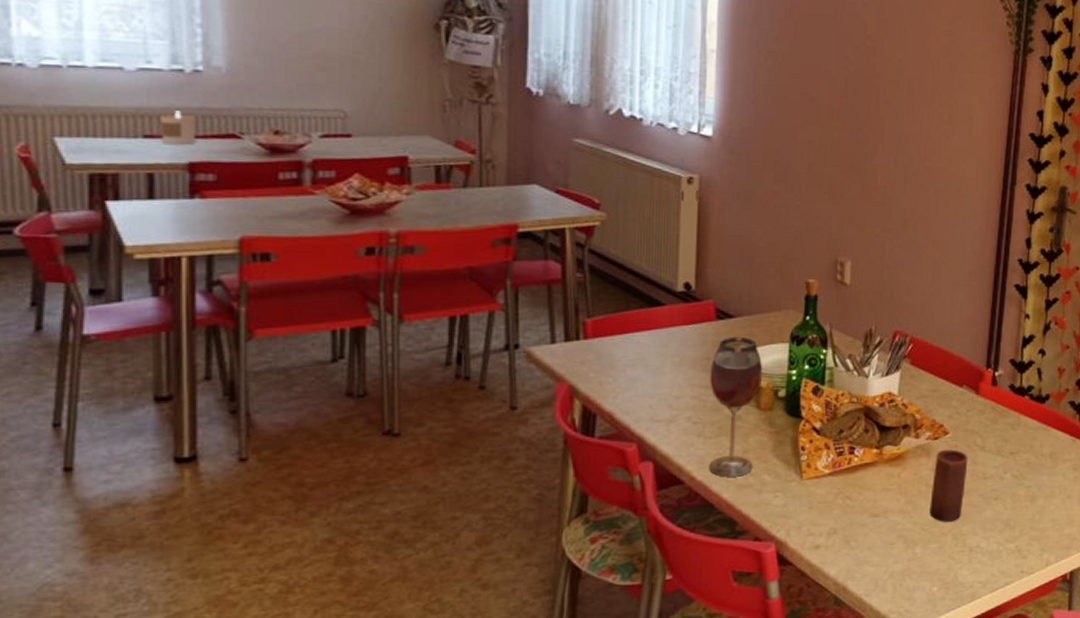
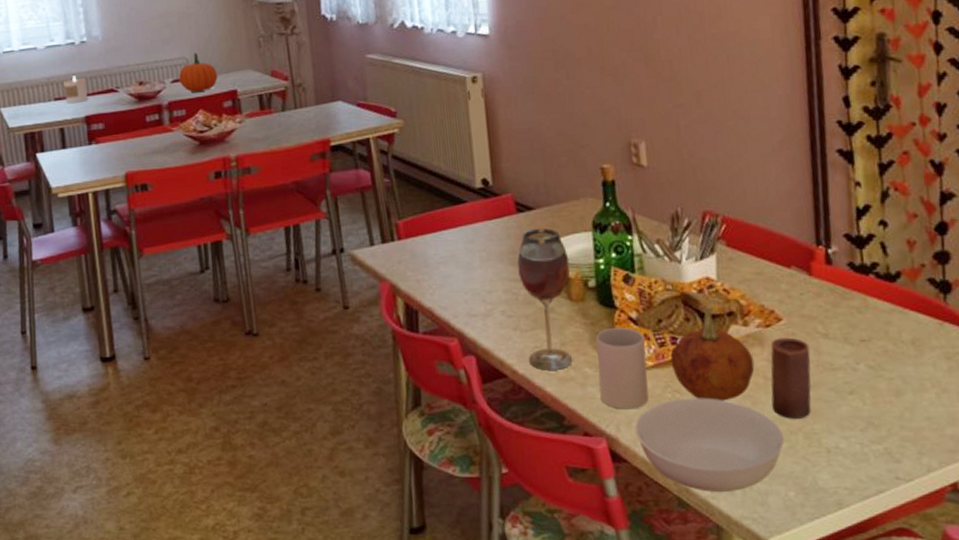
decorative pumpkin: none [330,106,385,154] -> present [178,52,218,93]
cup: none [775,436,826,515] -> present [596,327,649,410]
bowl: none [804,503,935,590] -> present [635,398,784,492]
decorative pumpkin: none [846,419,920,507] -> present [670,306,755,401]

